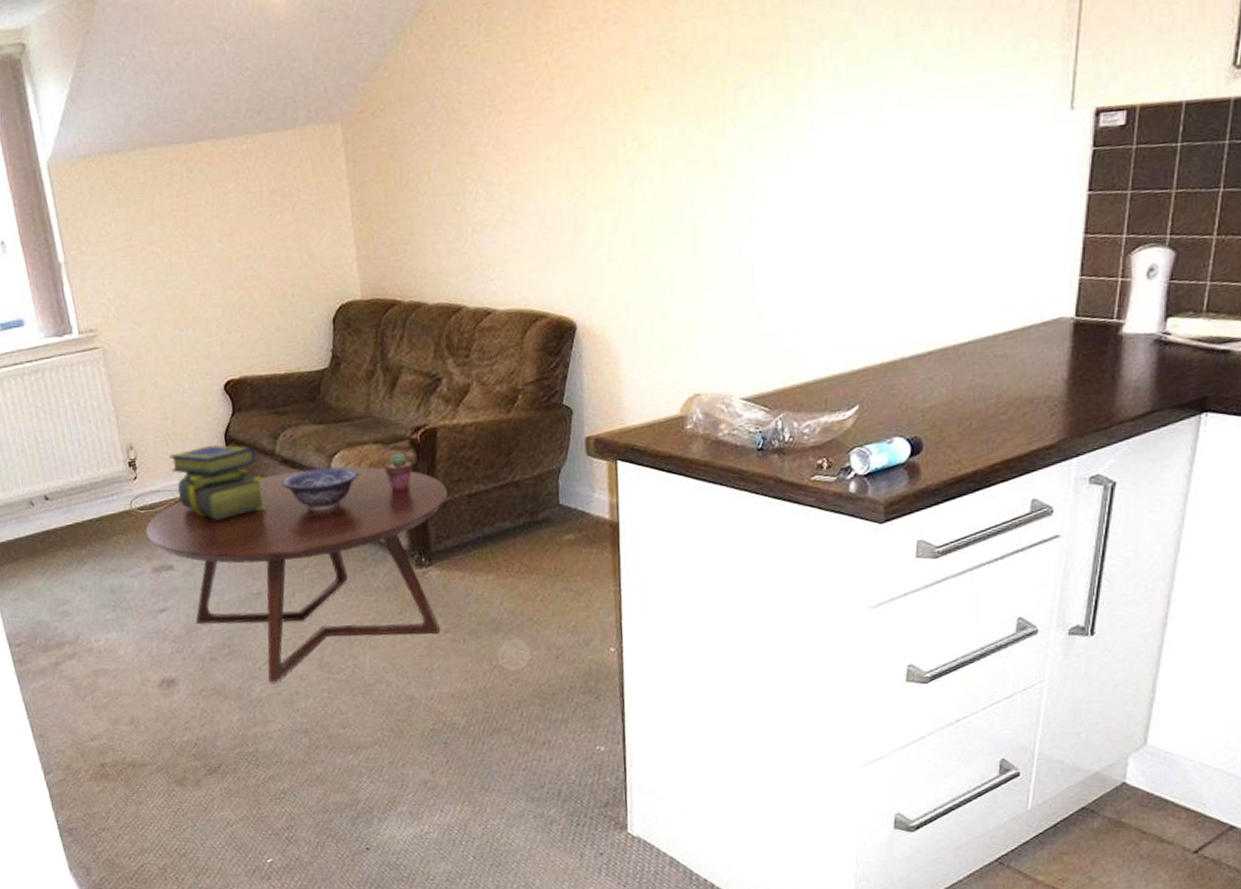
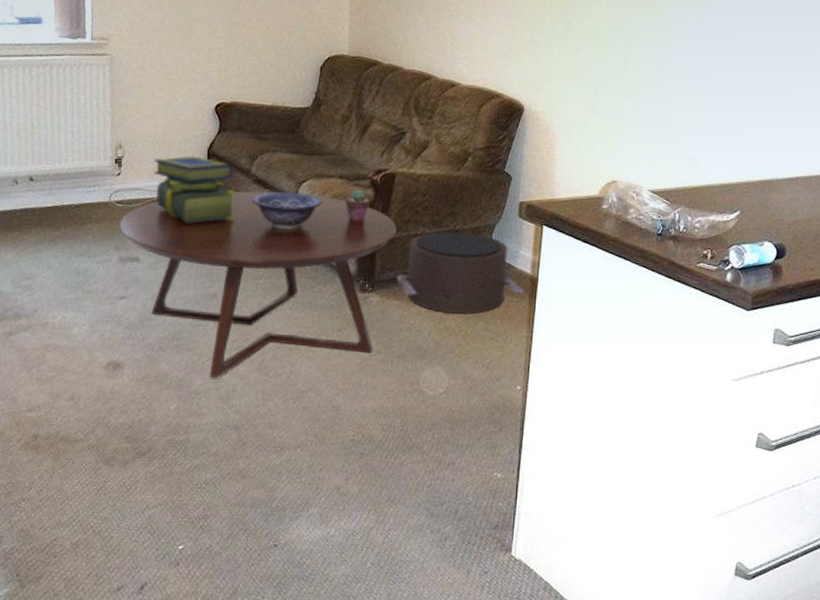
pouf: none [454,482,605,577] -> present [396,231,524,314]

